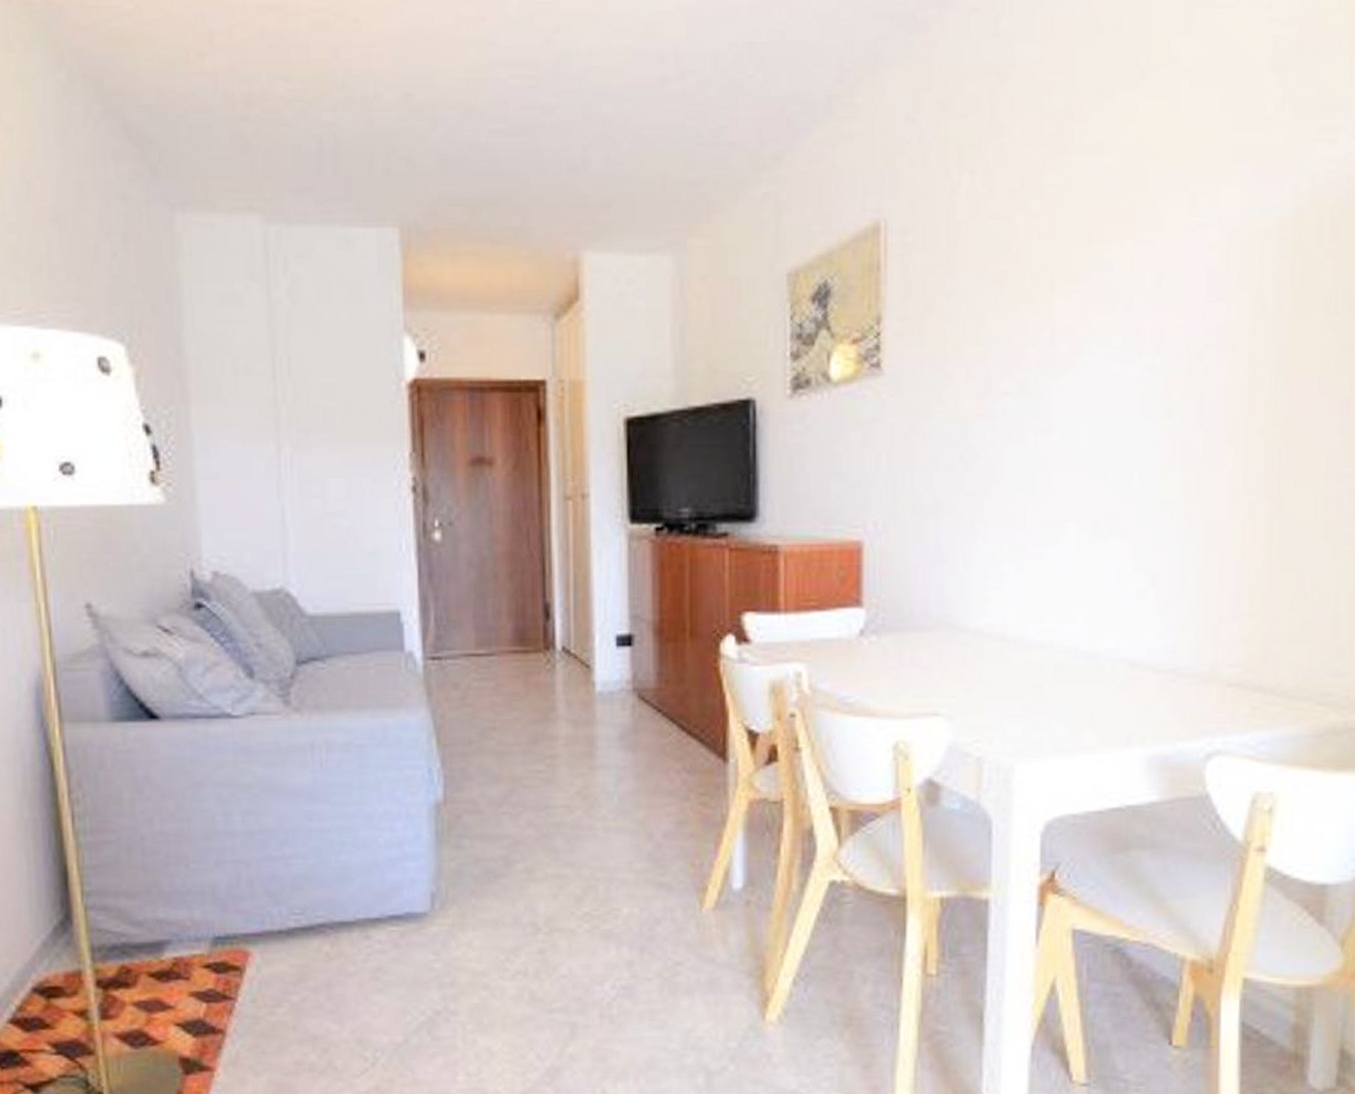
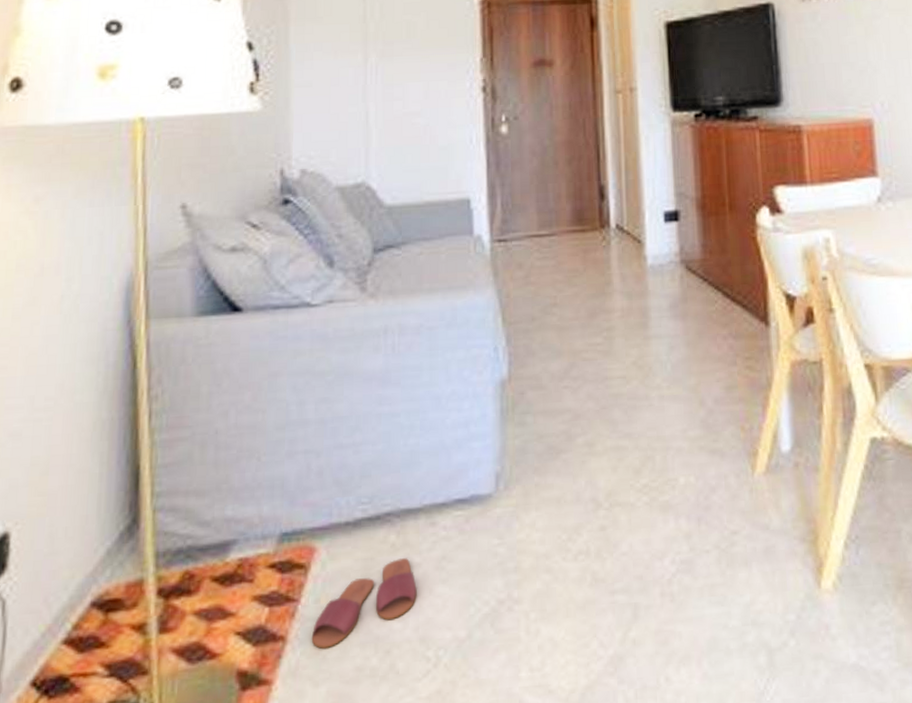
slippers: none [250,967,354,1044] -> present [311,558,418,650]

